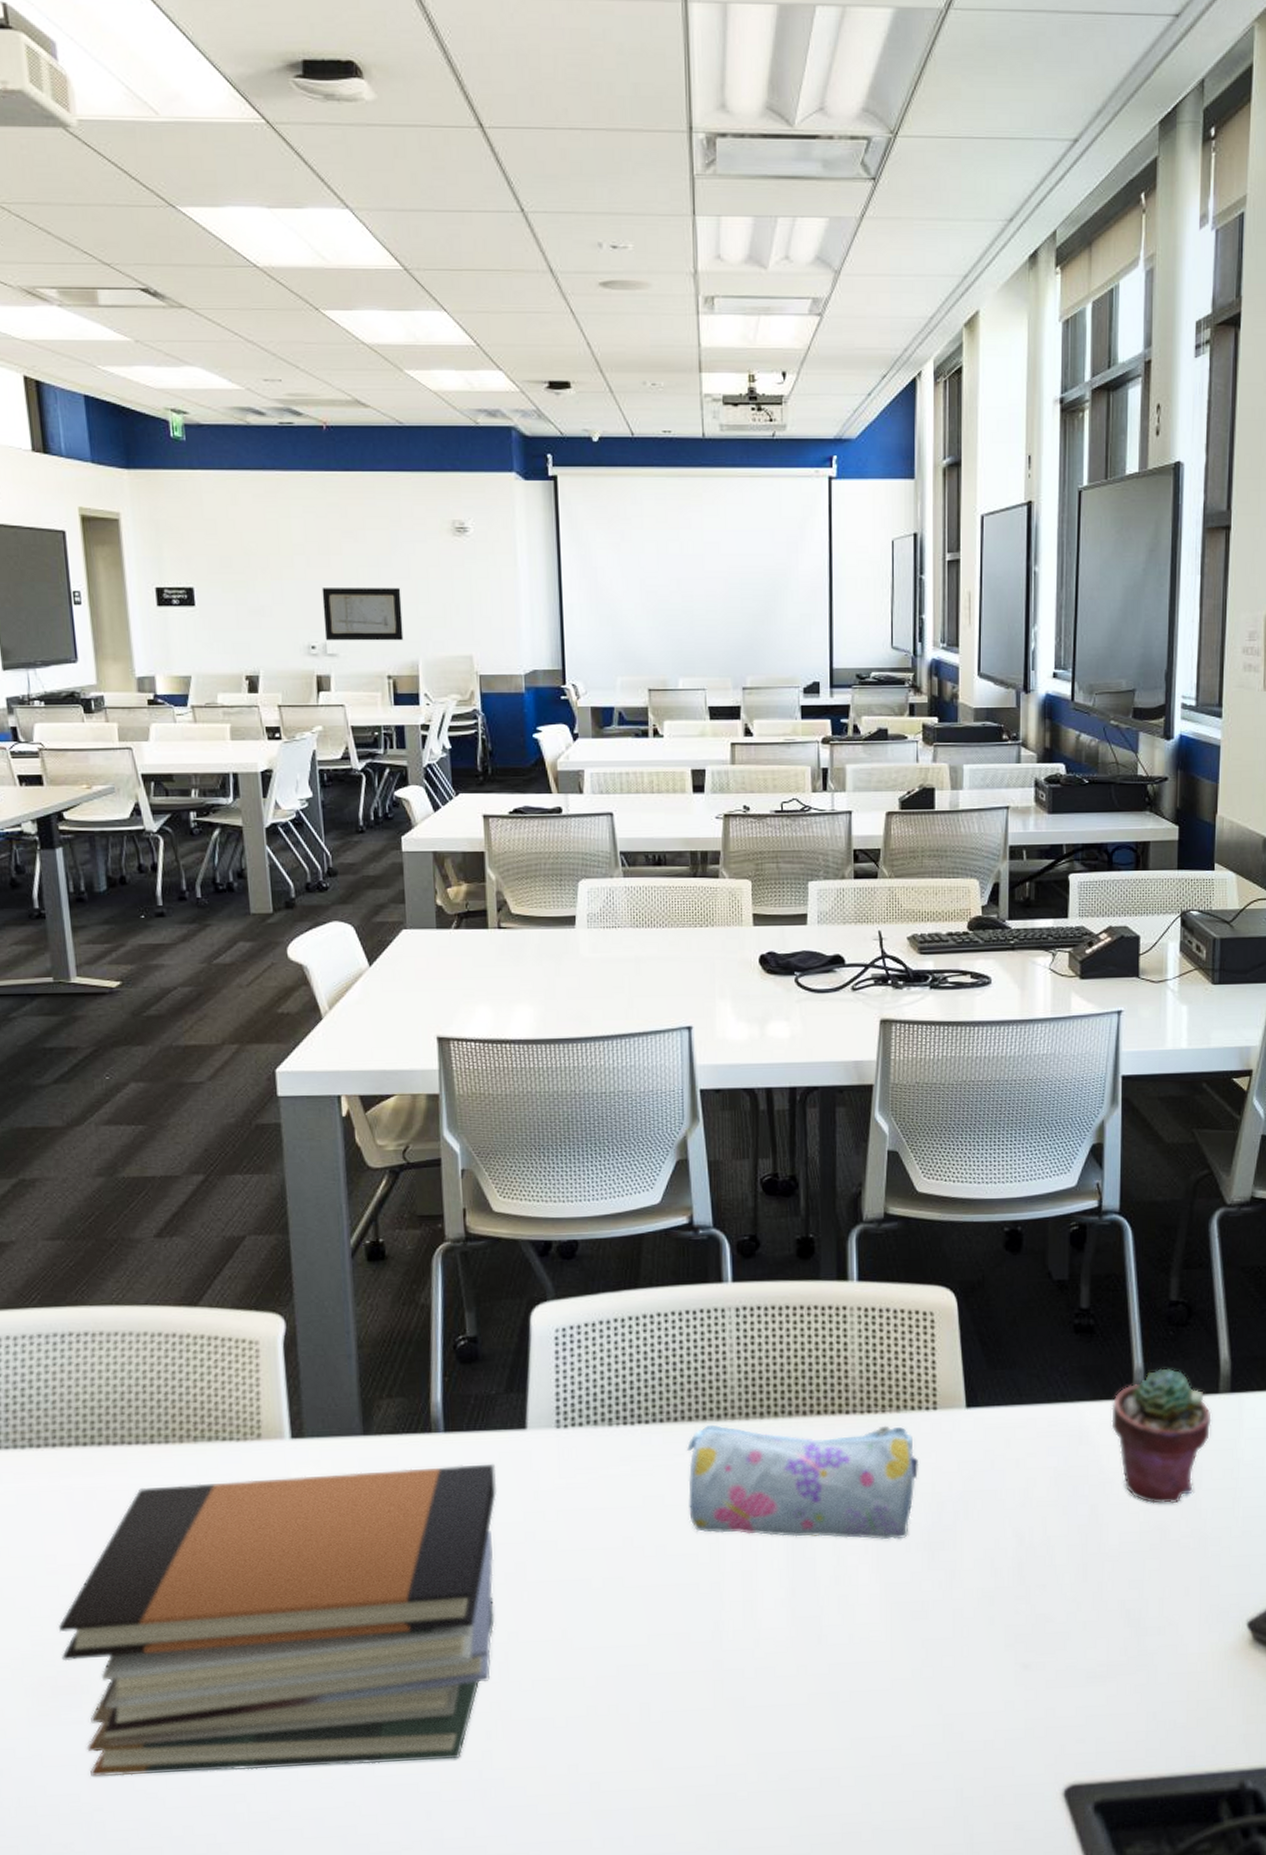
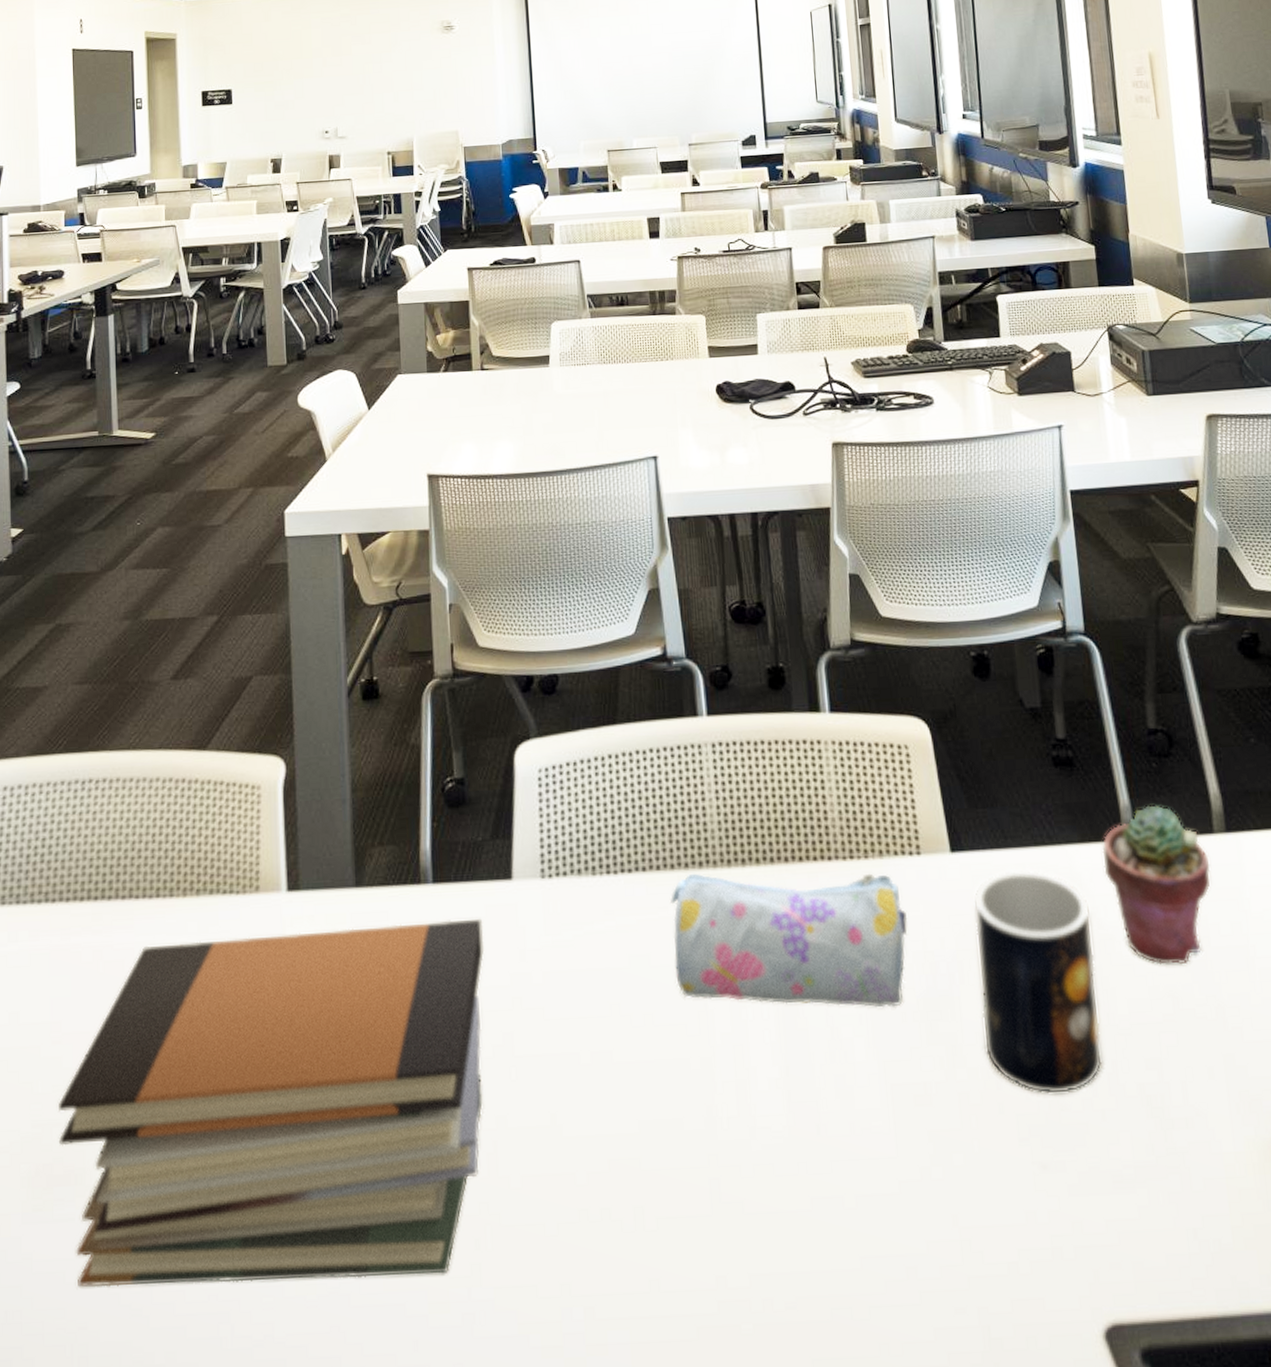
wall art: present [321,587,404,641] -> none [335,78,401,126]
mug: none [981,1422,1094,1610] -> present [973,869,1103,1095]

